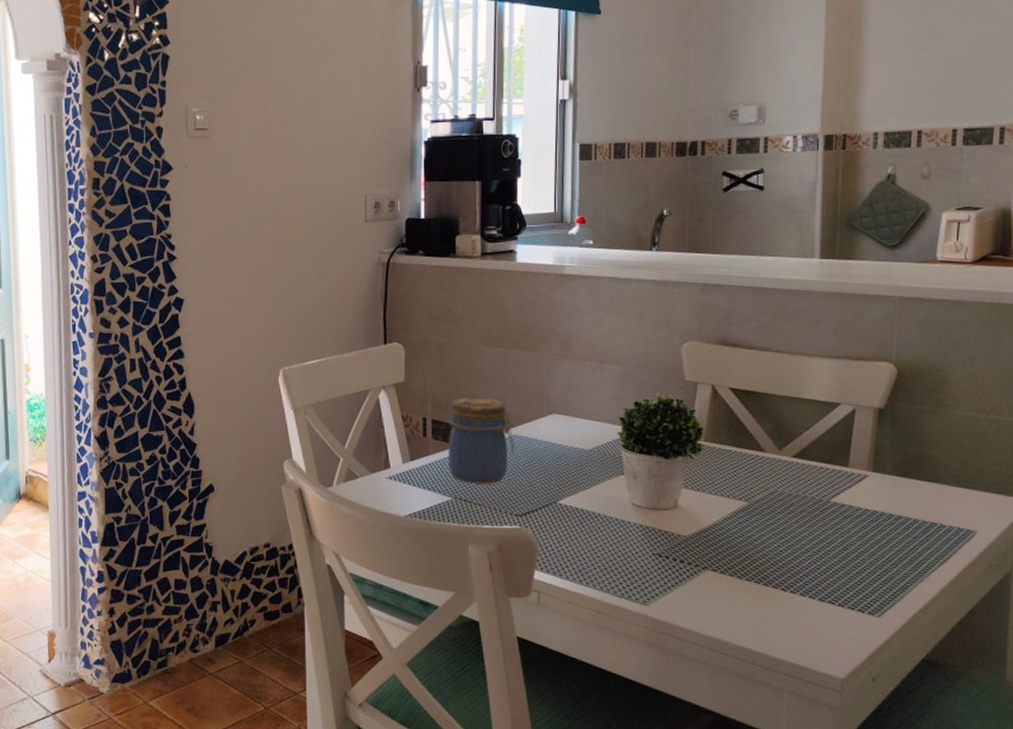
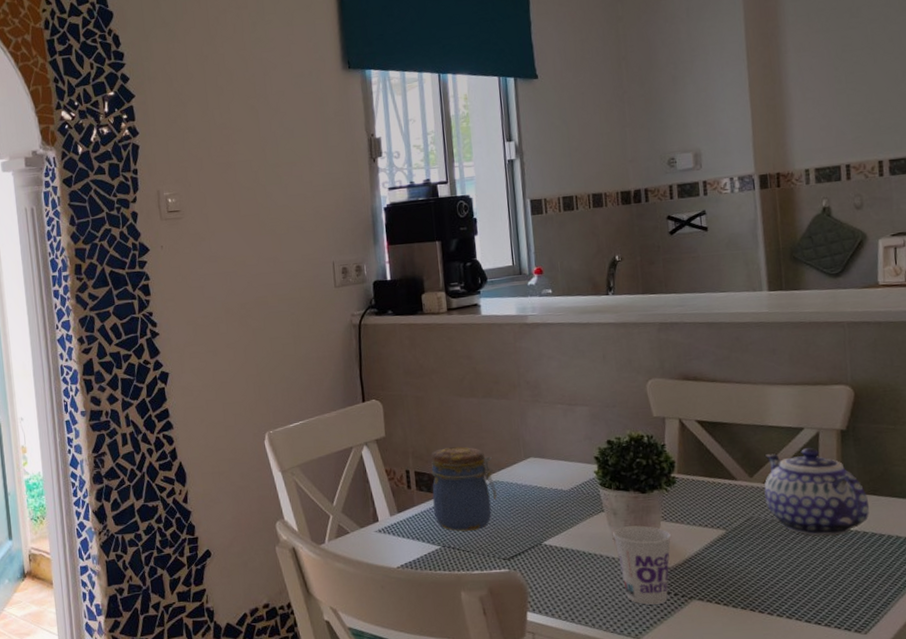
cup: none [631,491,692,572] -> present [613,525,672,605]
teapot: none [792,423,899,516] -> present [764,447,870,536]

